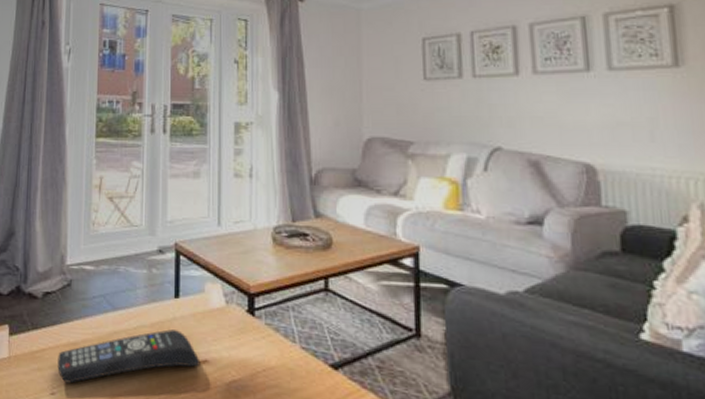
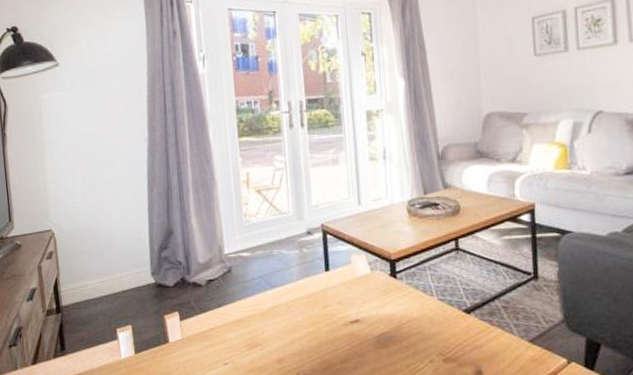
remote control: present [57,329,201,384] -> none [226,298,353,354]

